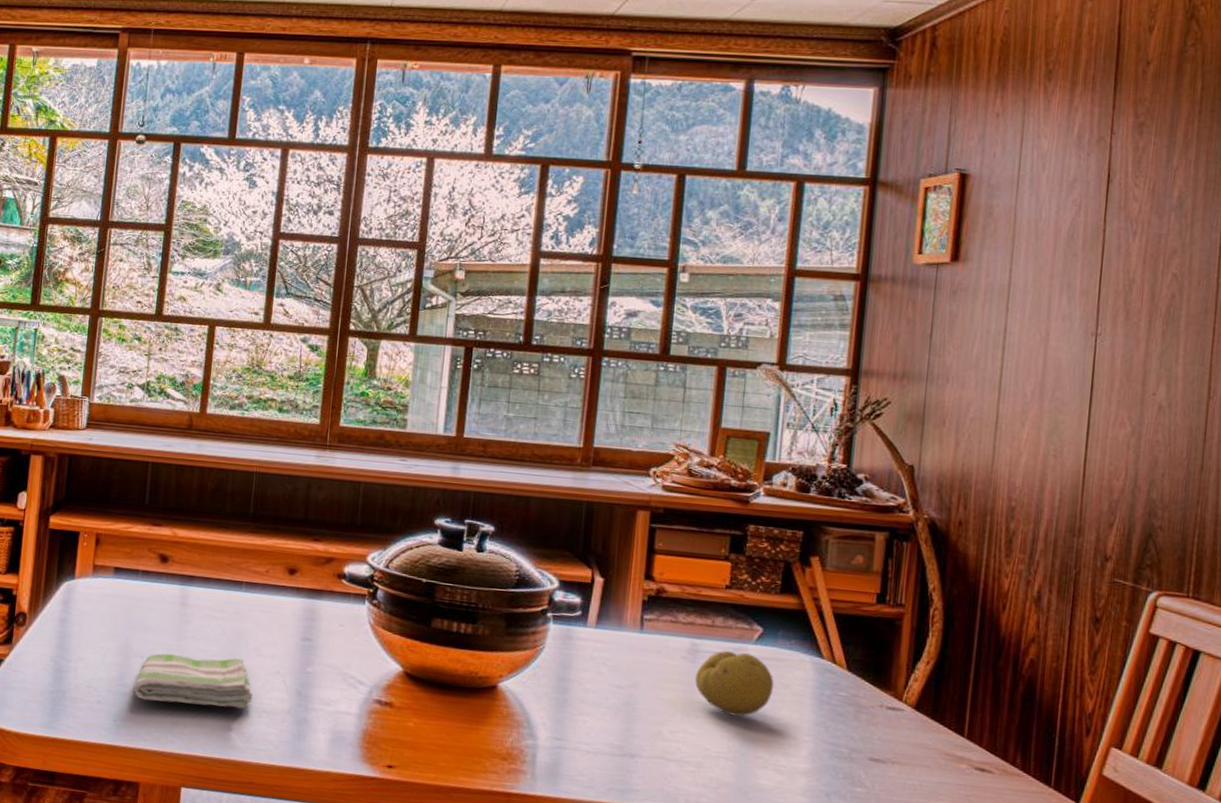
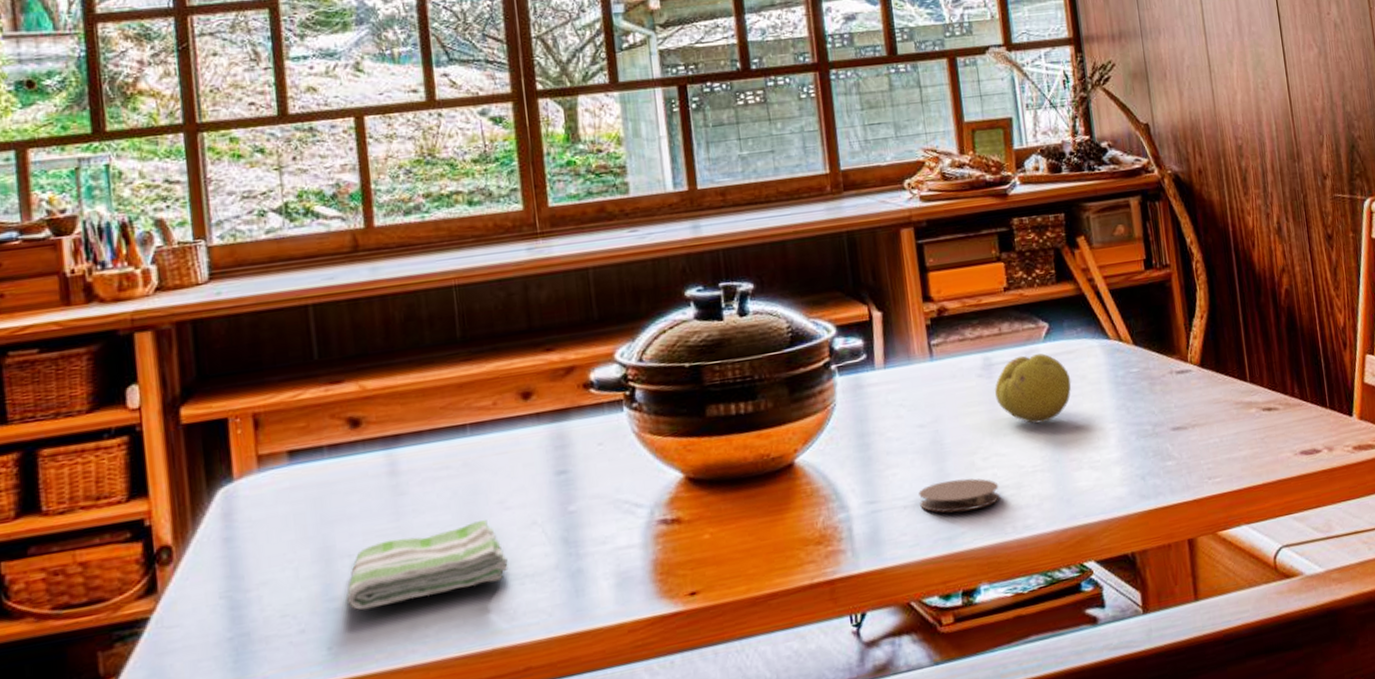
coaster: none [602,739,680,775] -> present [918,478,1000,513]

